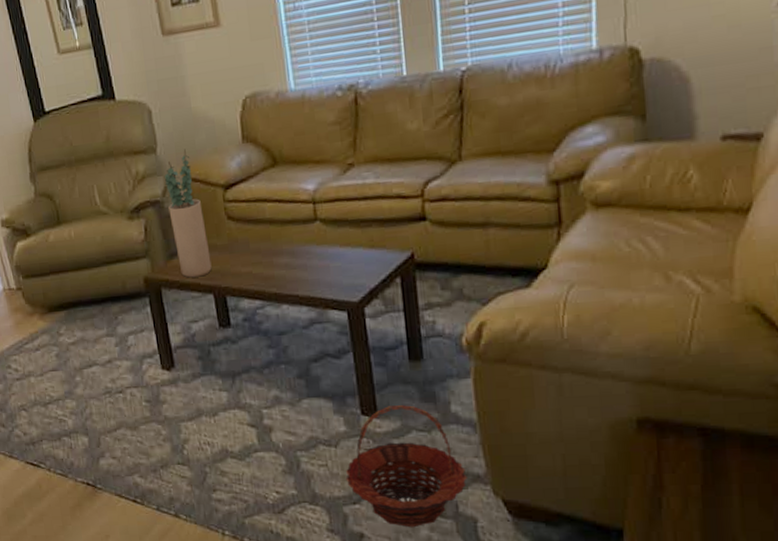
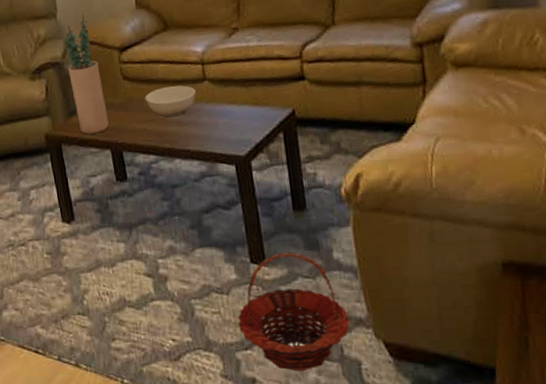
bowl: none [250,226,307,261] -> present [144,85,196,118]

